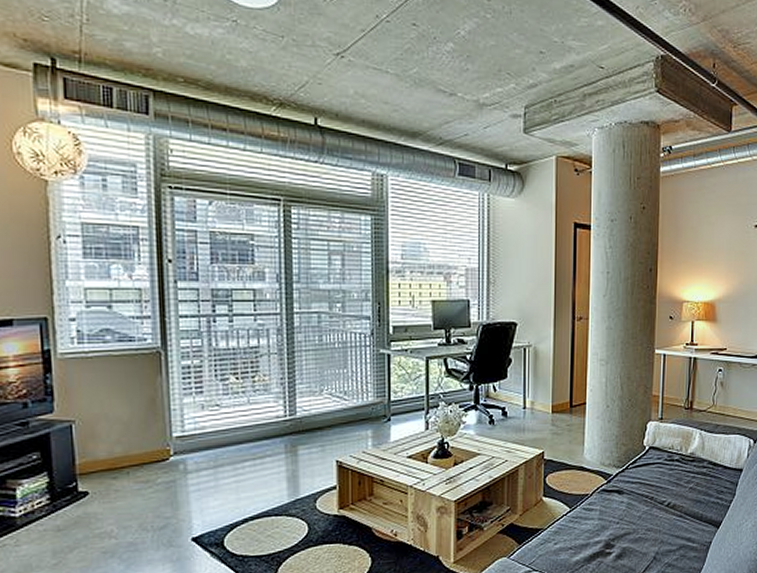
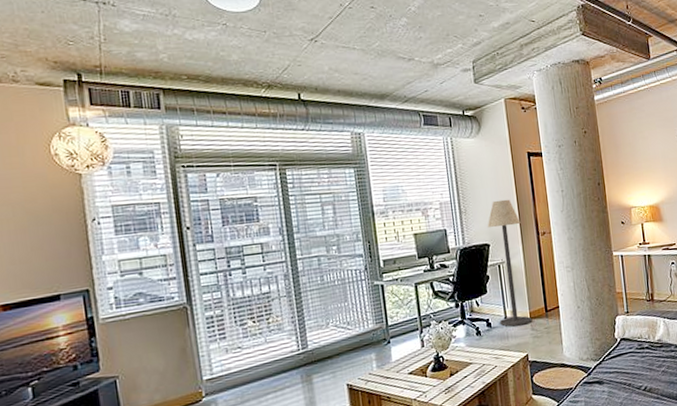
floor lamp: none [517,274,556,419] -> present [487,199,533,327]

